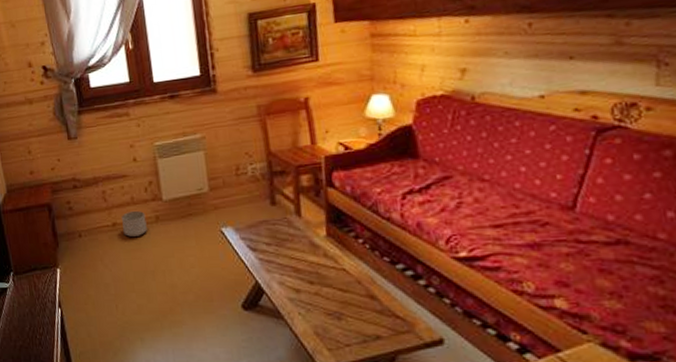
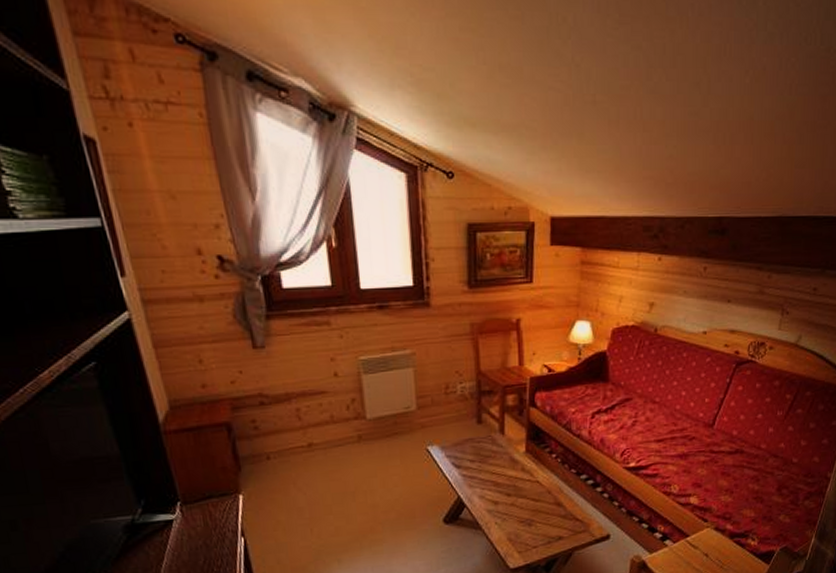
planter: present [122,210,147,237] -> none [319,429,348,458]

